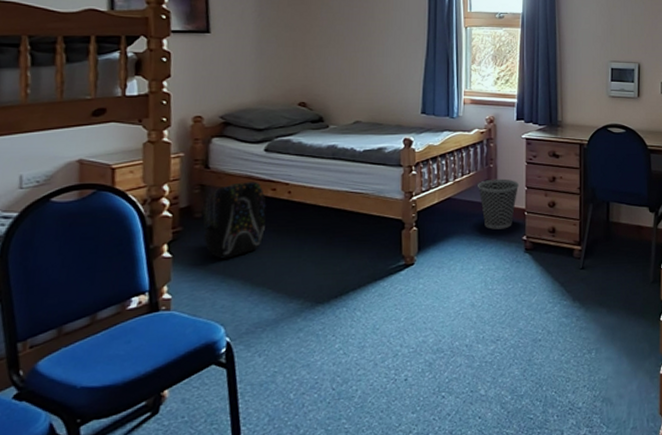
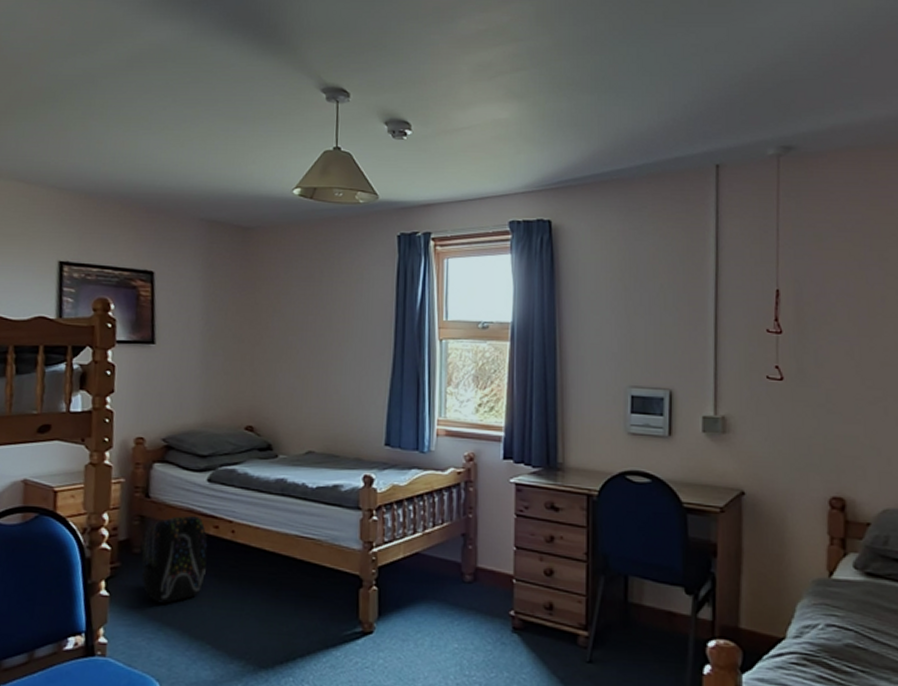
wastebasket: present [478,178,520,230] -> none [453,533,507,599]

